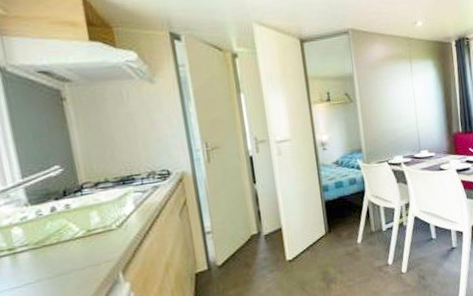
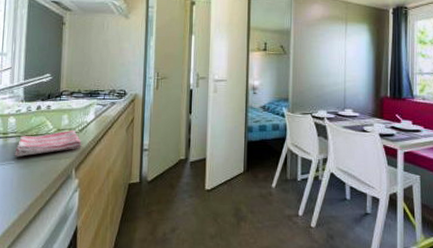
dish towel: none [31,228,125,275] -> present [15,130,82,158]

